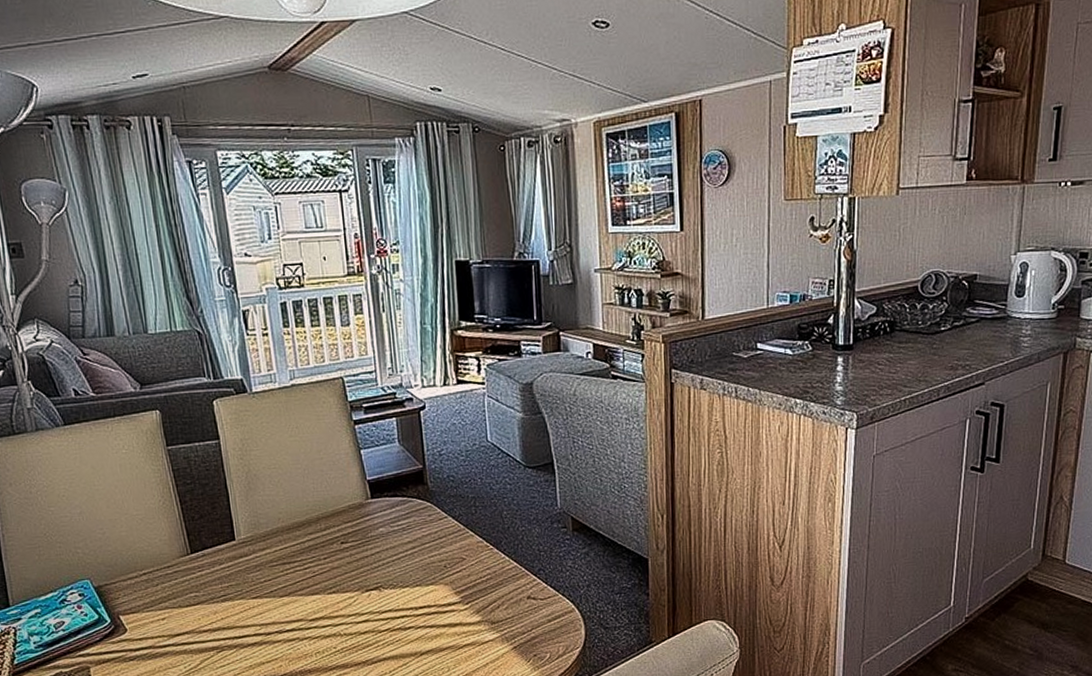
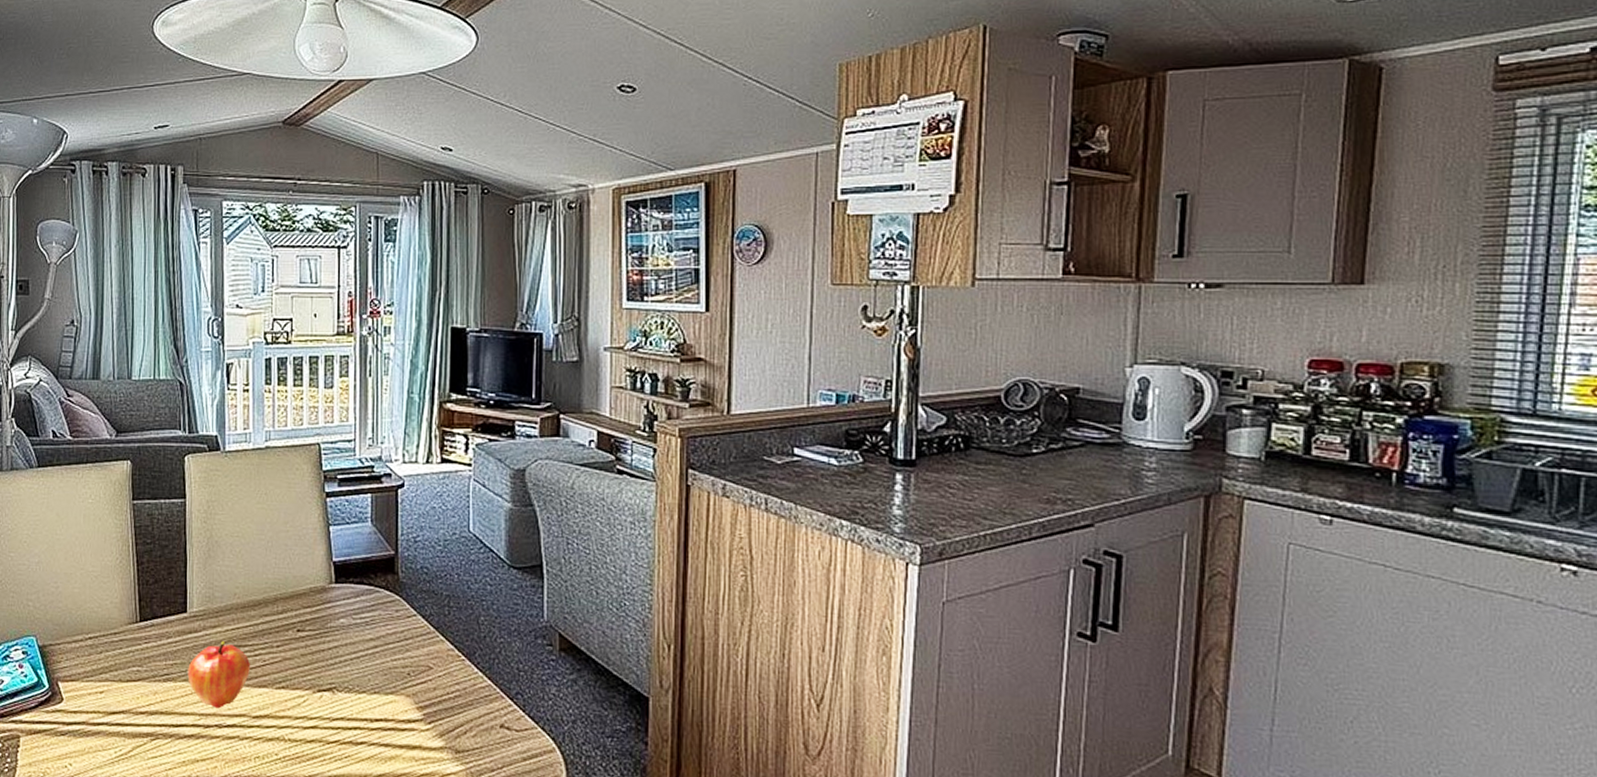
fruit: none [243,561,303,618] -> present [188,641,251,709]

